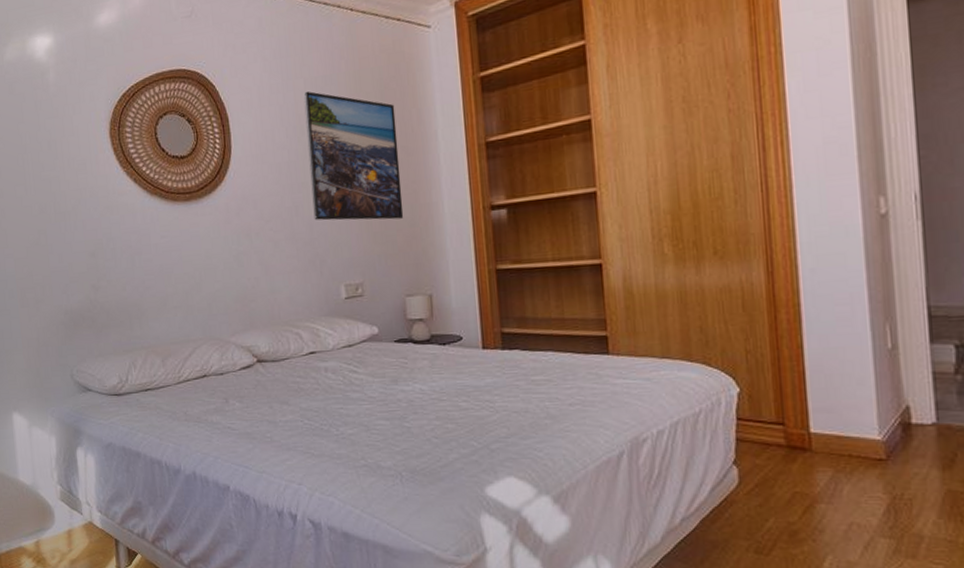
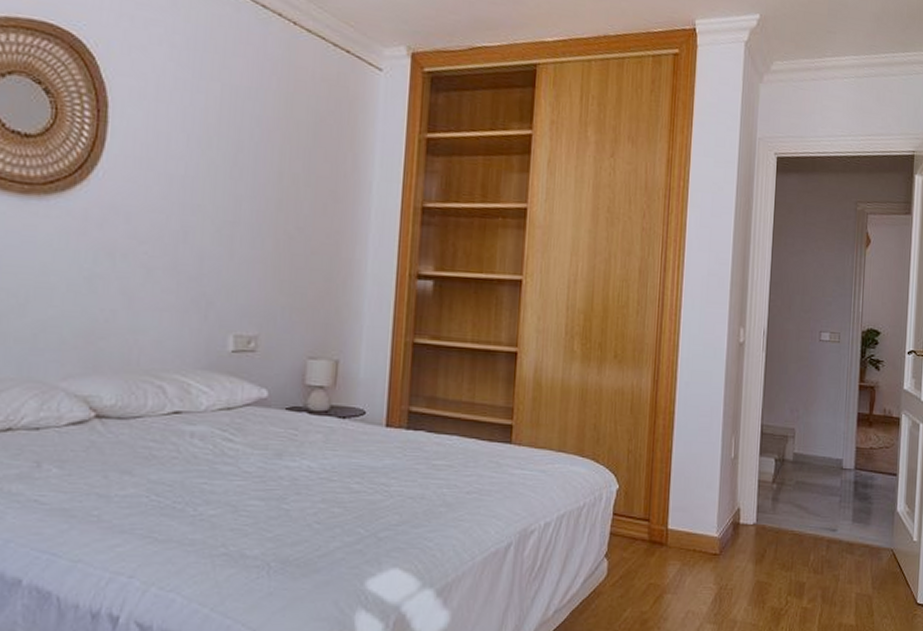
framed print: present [303,91,404,221] -> none [207,98,329,270]

